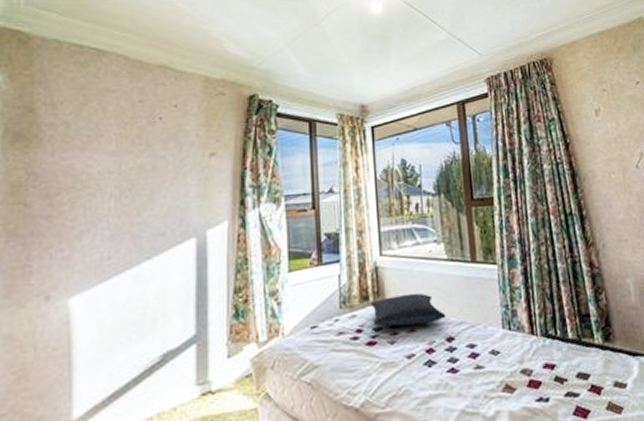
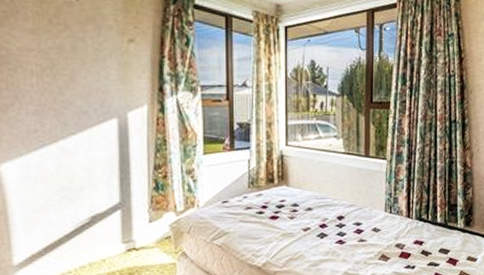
pillow: present [370,293,446,327] -> none [275,179,339,205]

